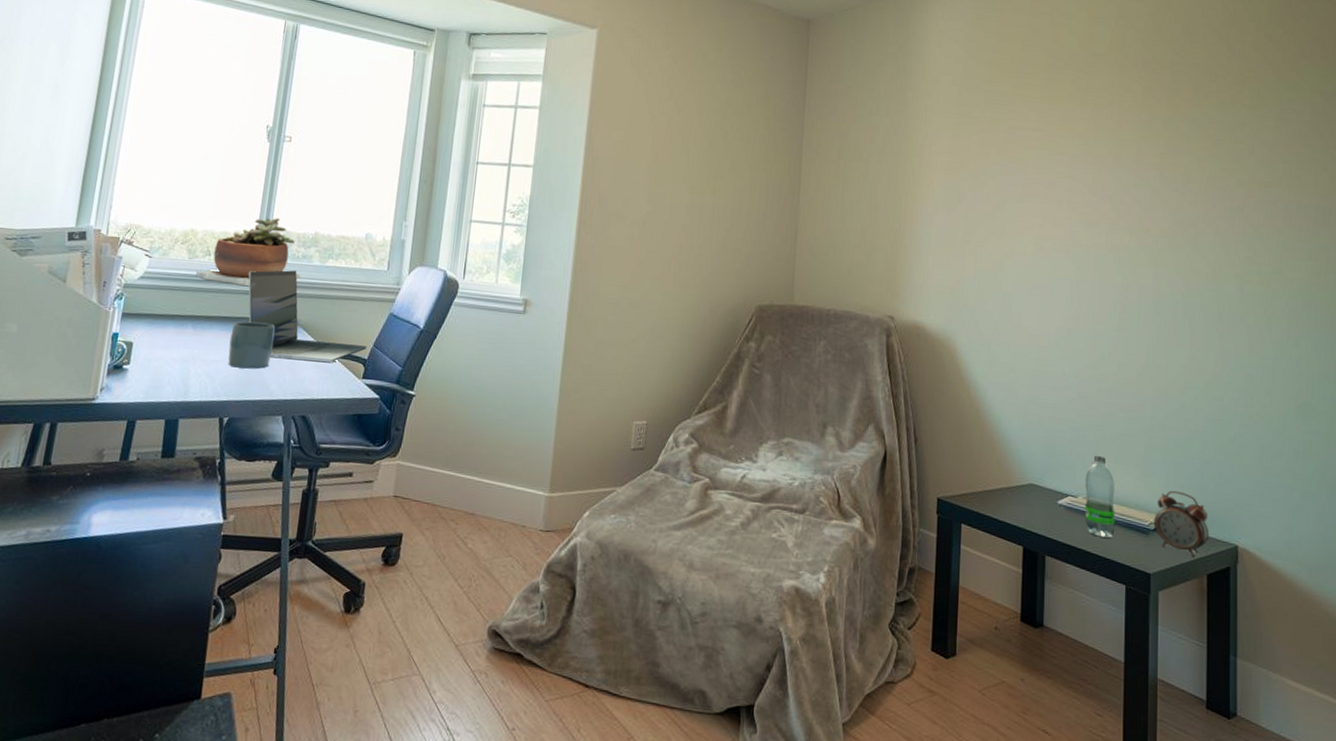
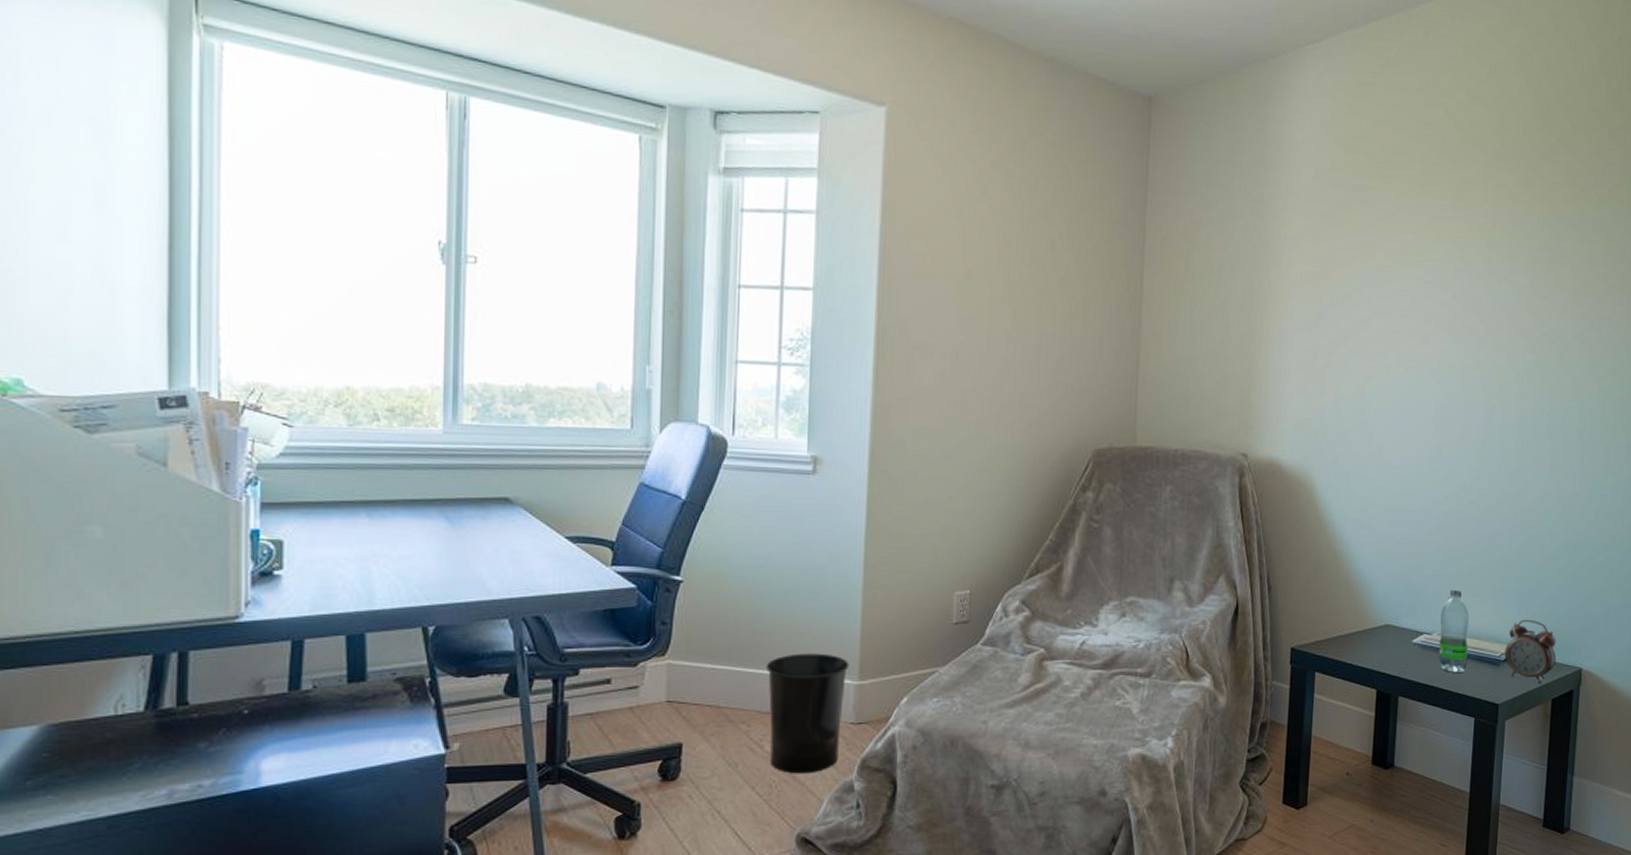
succulent plant: present [196,218,302,287] -> none [362,367,514,459]
mug: present [228,321,275,369] -> none [423,503,486,564]
laptop: present [248,270,367,363] -> none [439,435,614,549]
waste bin: none [471,464,543,572] -> present [767,653,849,774]

